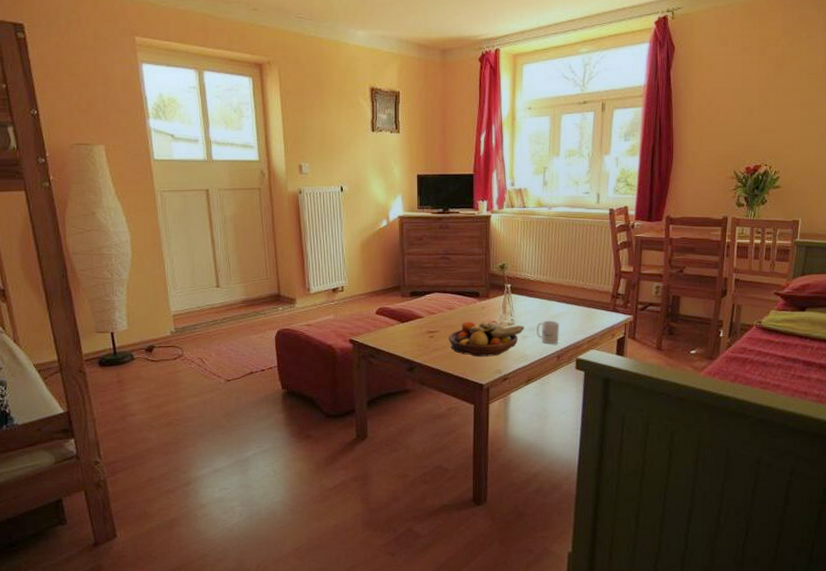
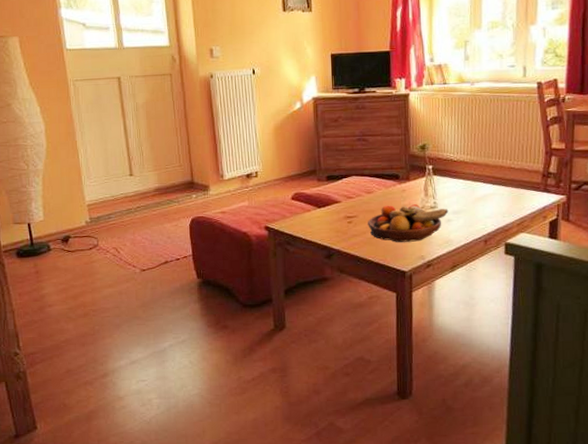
mug: present [537,321,559,345] -> none [461,203,486,228]

